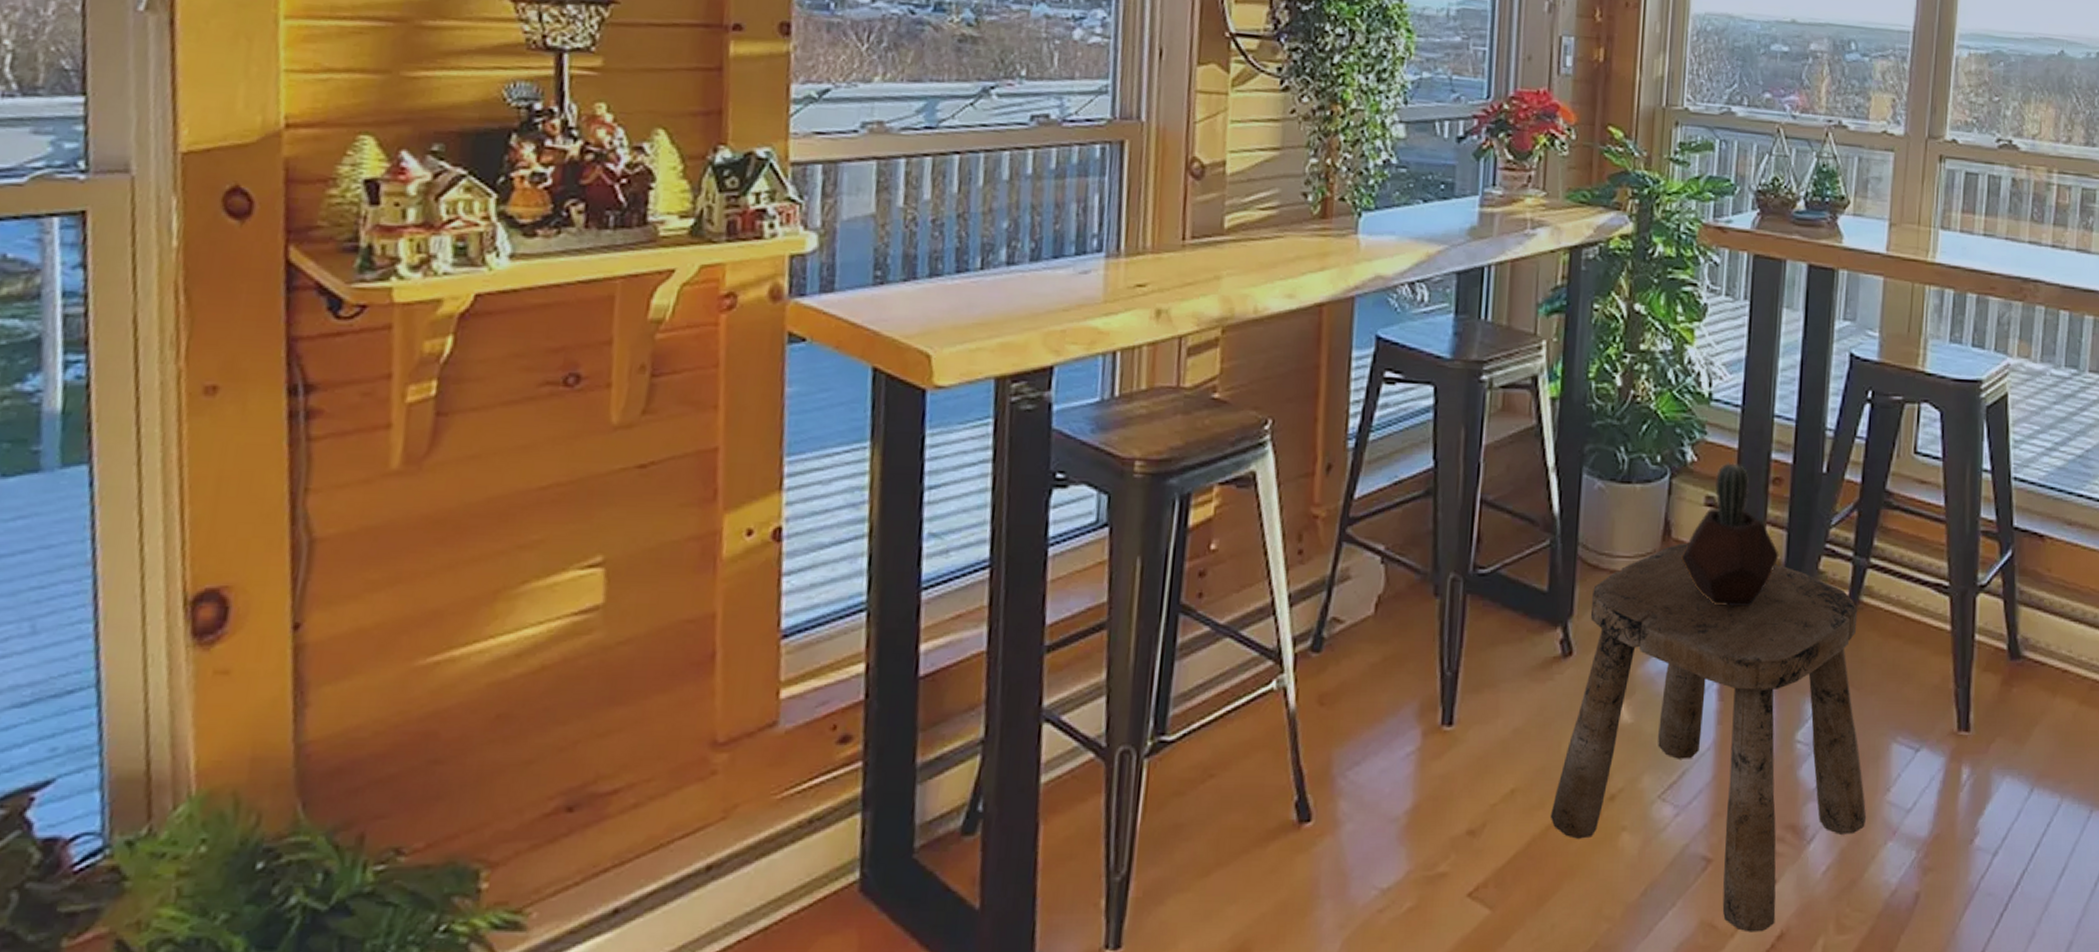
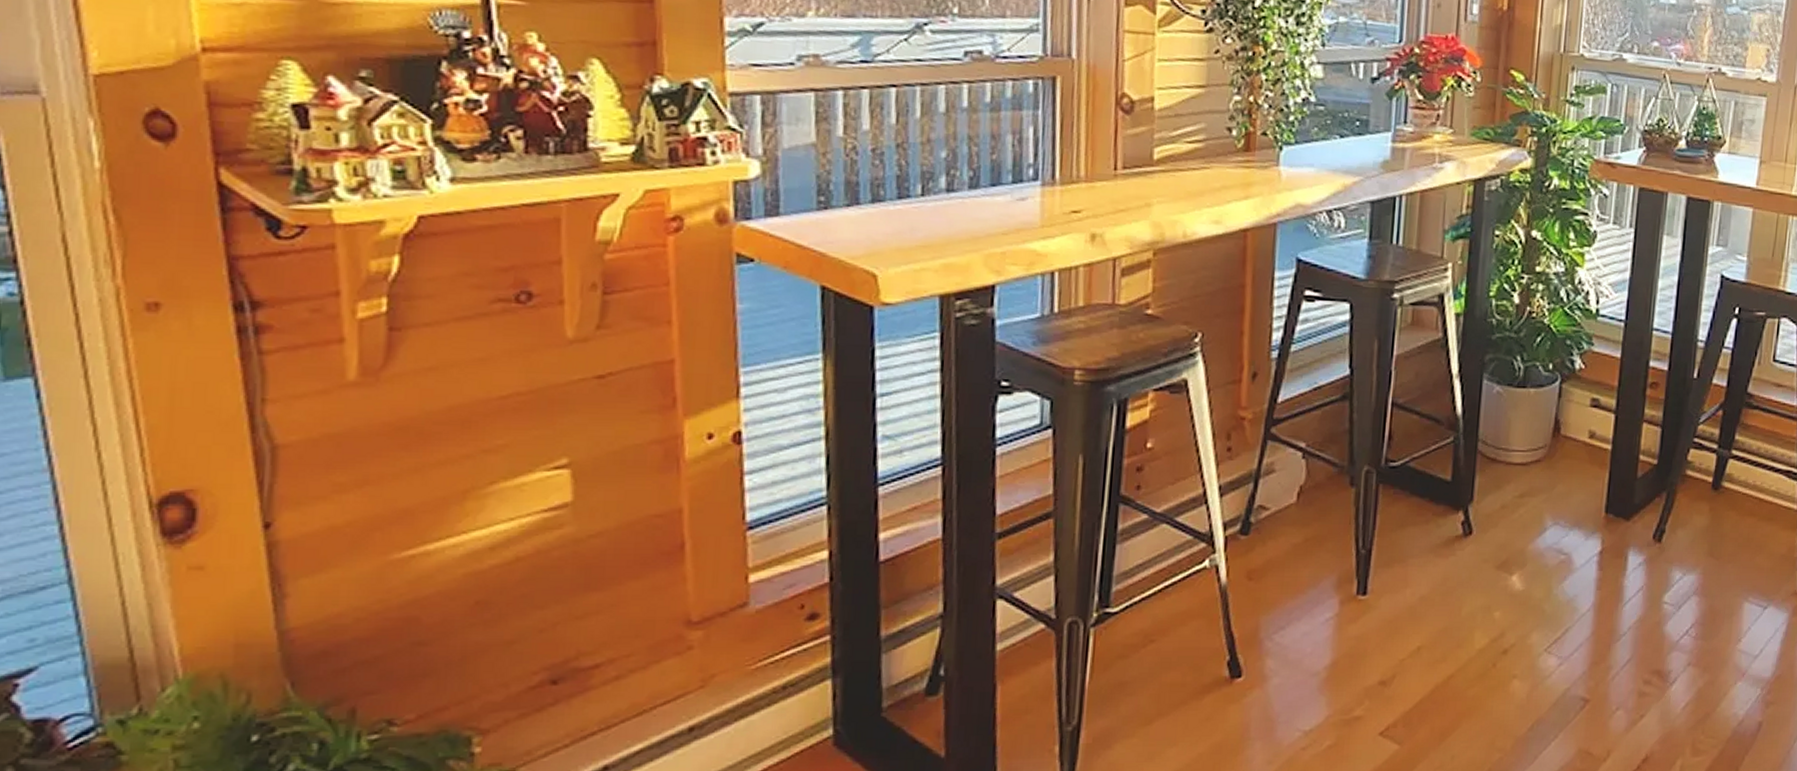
stool: present [1551,543,1867,933] -> none [1452,439,1721,757]
potted cactus: present [1681,461,1779,607] -> none [1569,369,1654,492]

